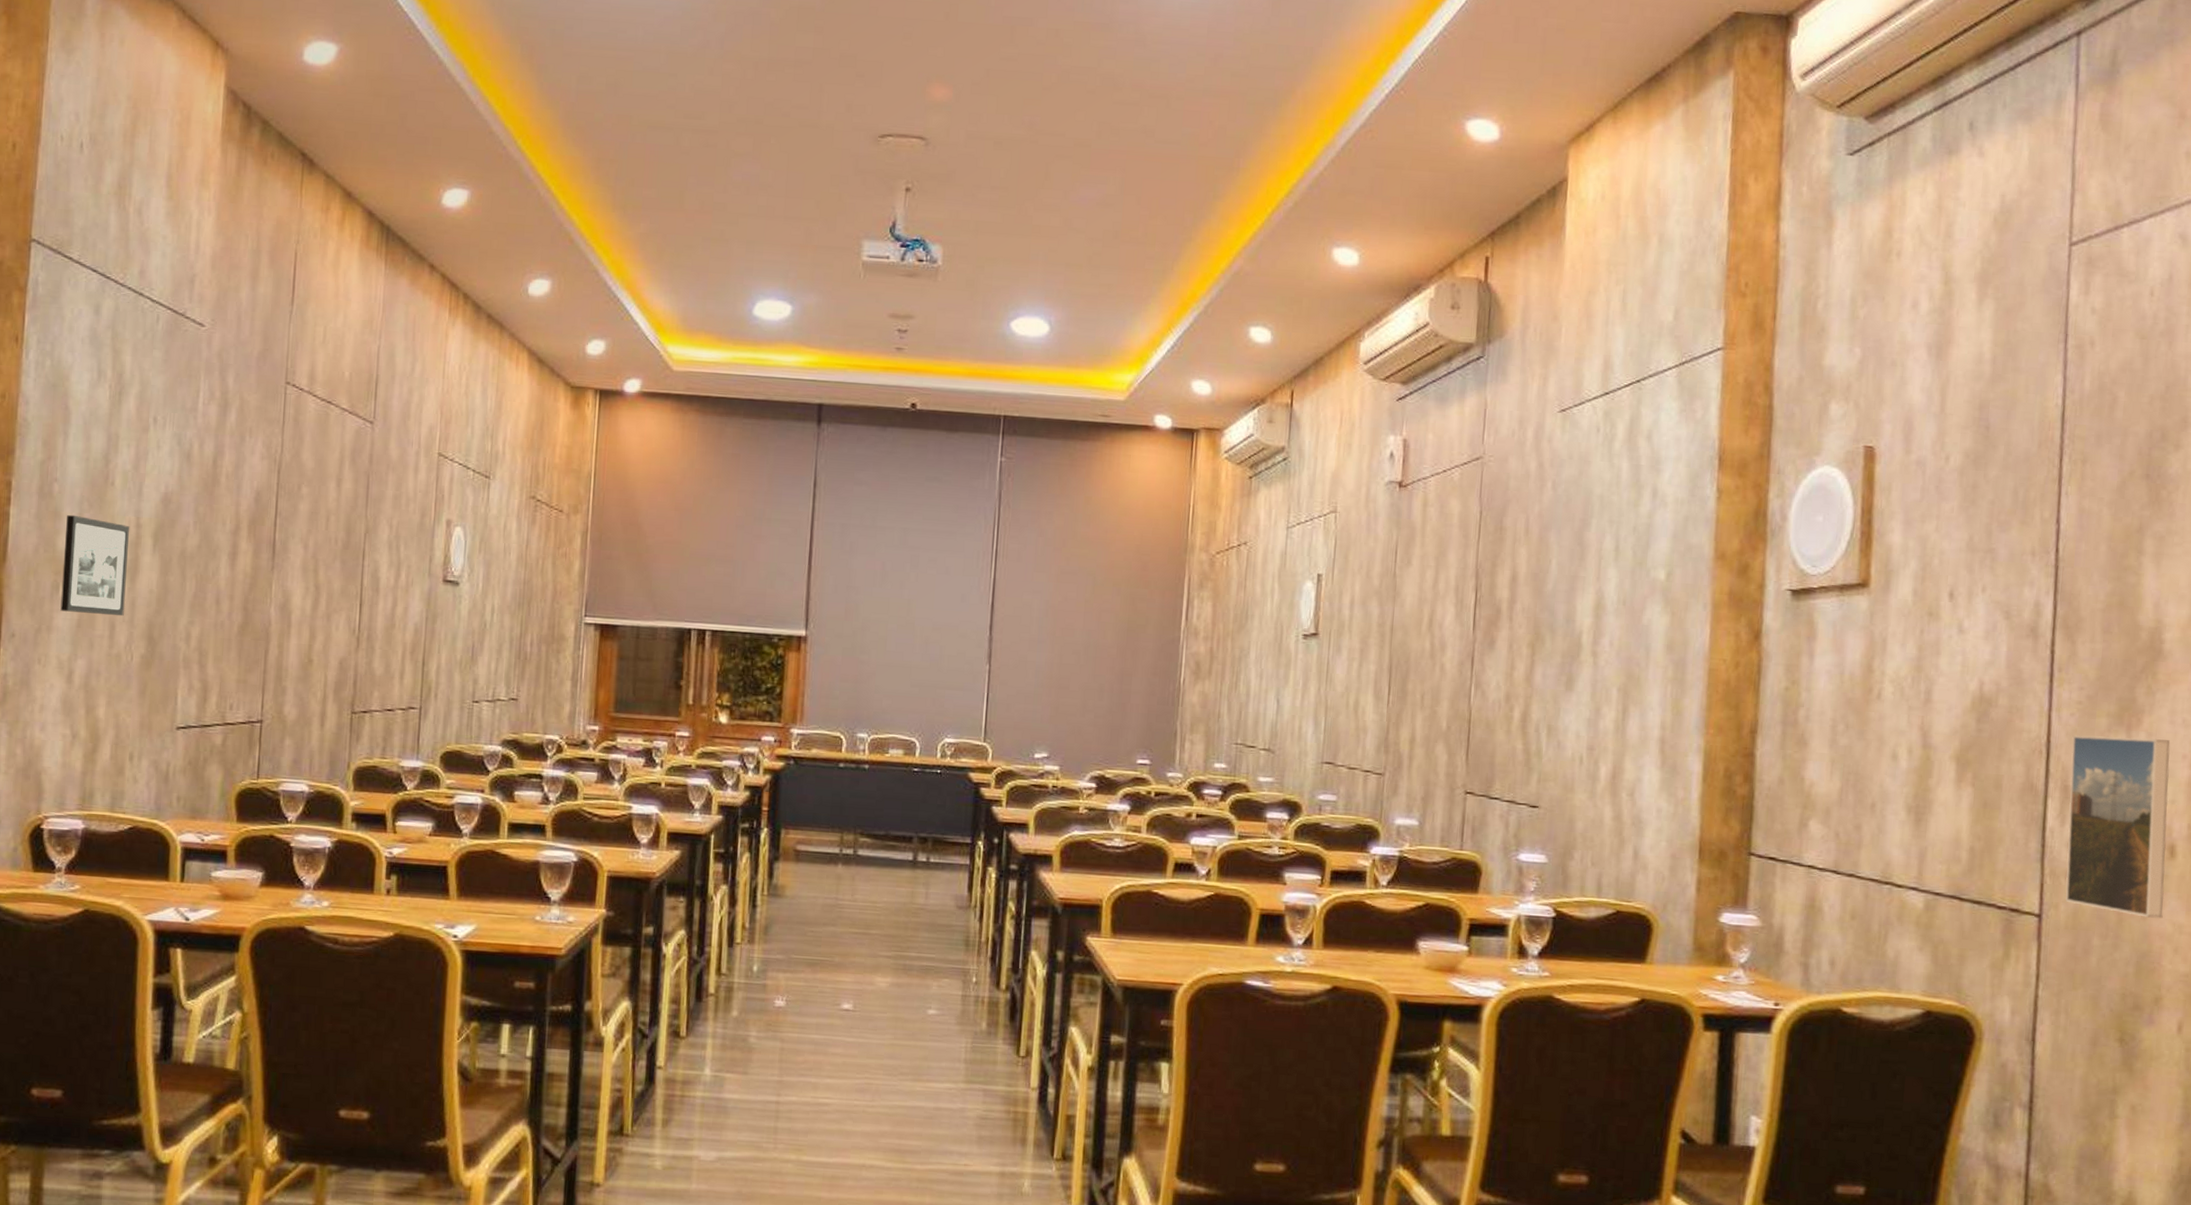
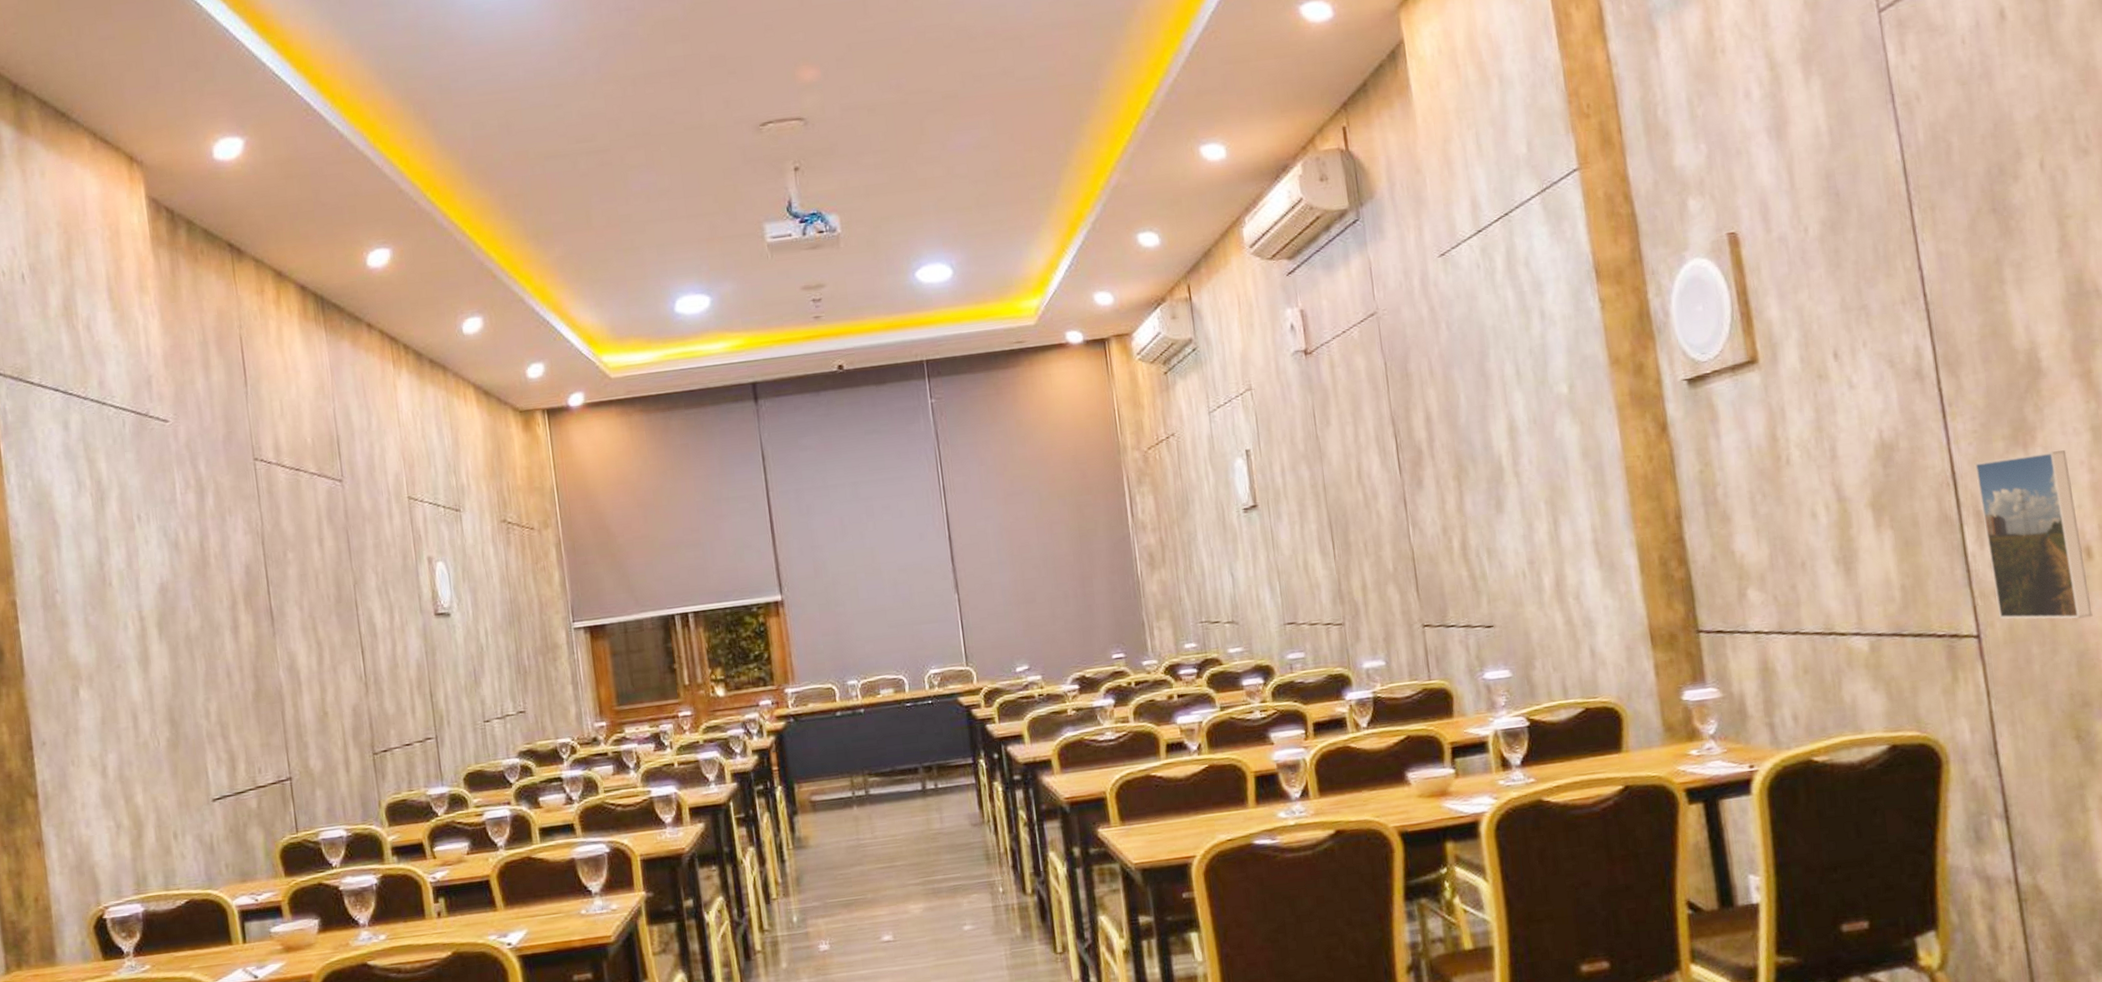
picture frame: present [60,514,130,617] -> none [73,620,144,712]

